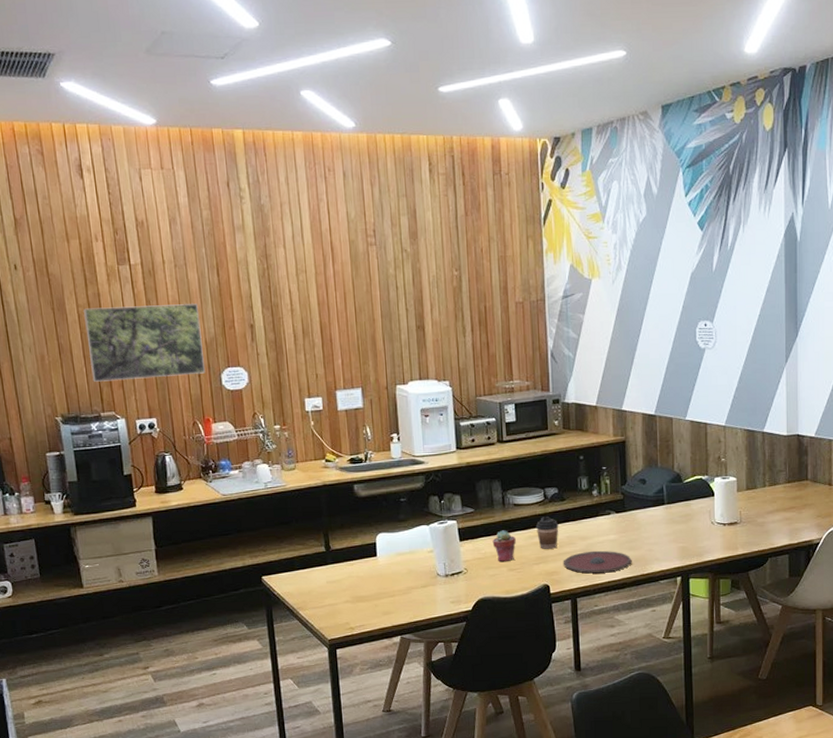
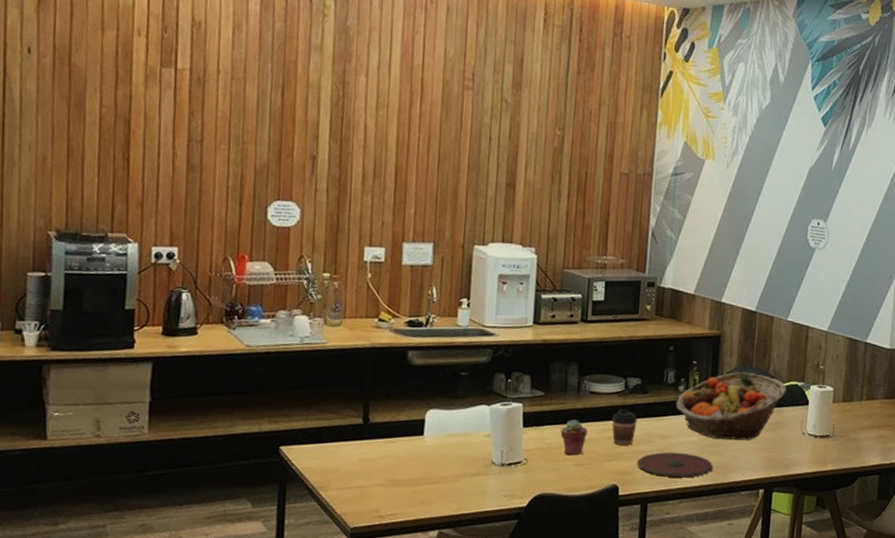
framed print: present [84,304,206,382] -> none [105,110,253,204]
fruit basket: none [591,472,692,536] -> present [676,372,787,441]

